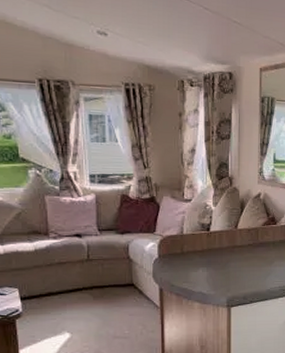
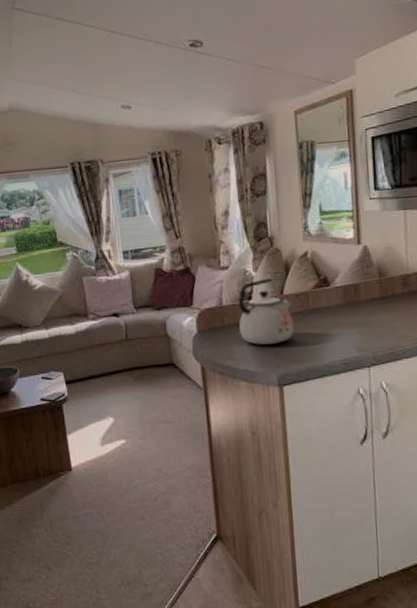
kettle: none [197,213,245,271] -> present [238,278,295,345]

